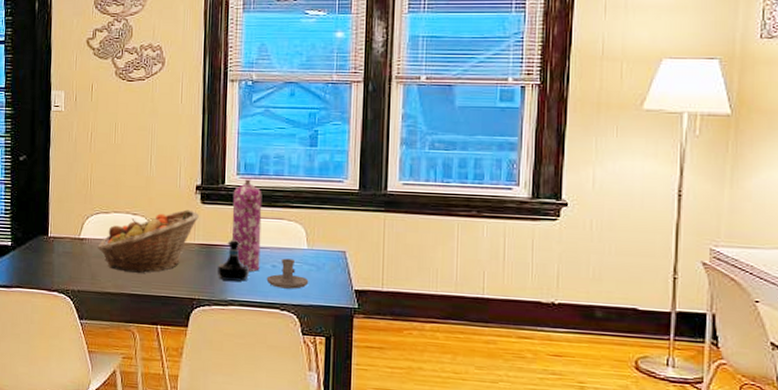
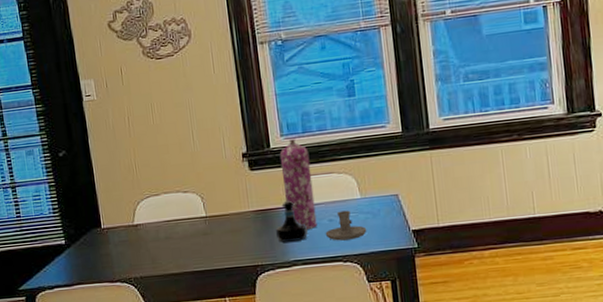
fruit basket: present [97,209,199,274] -> none [153,178,250,251]

